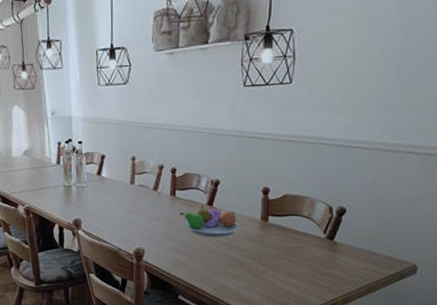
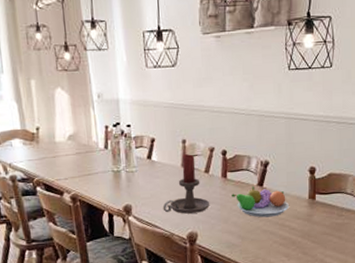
candle holder: none [111,171,158,230] -> present [163,154,210,214]

